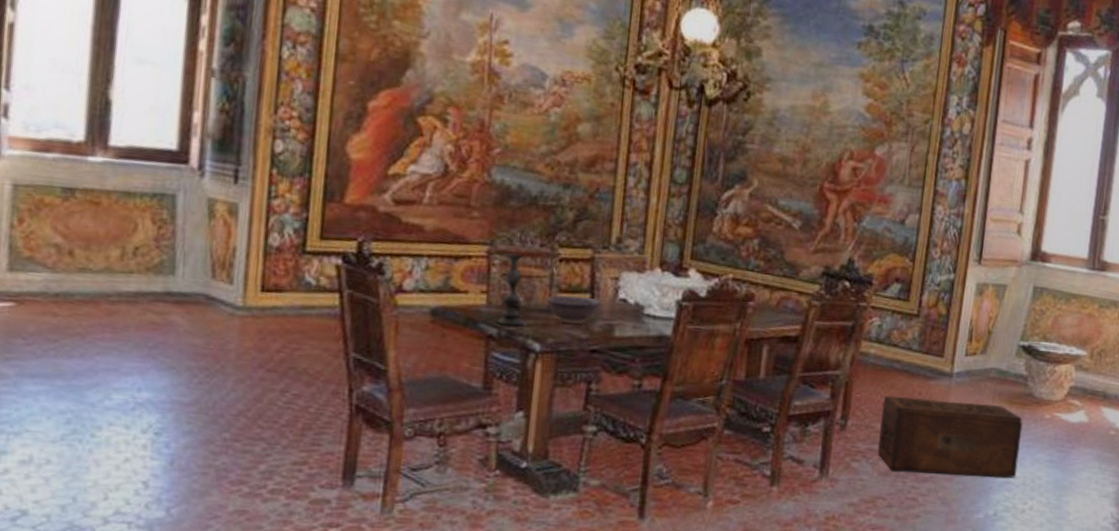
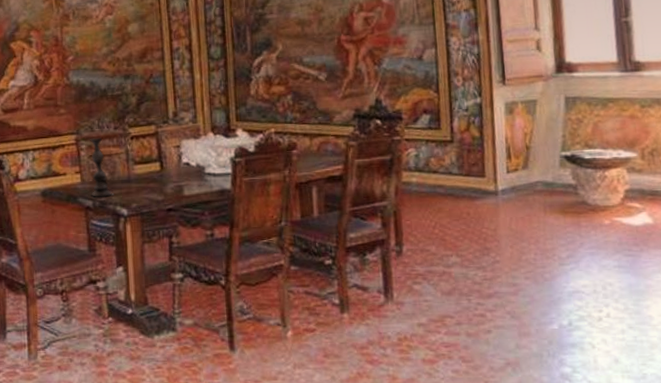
decorative bowl: present [545,295,604,324] -> none [125,165,171,190]
wooden chest: present [877,395,1023,478] -> none [432,217,585,290]

